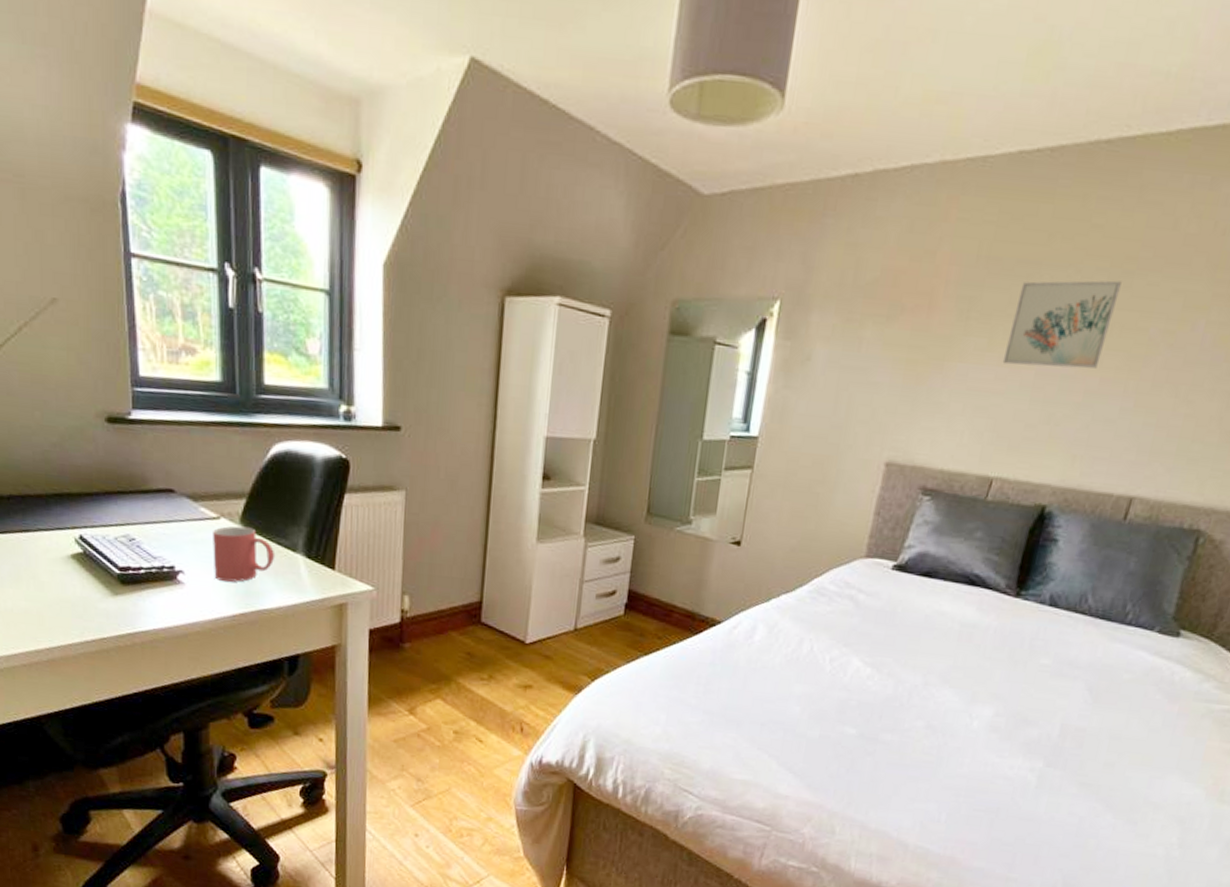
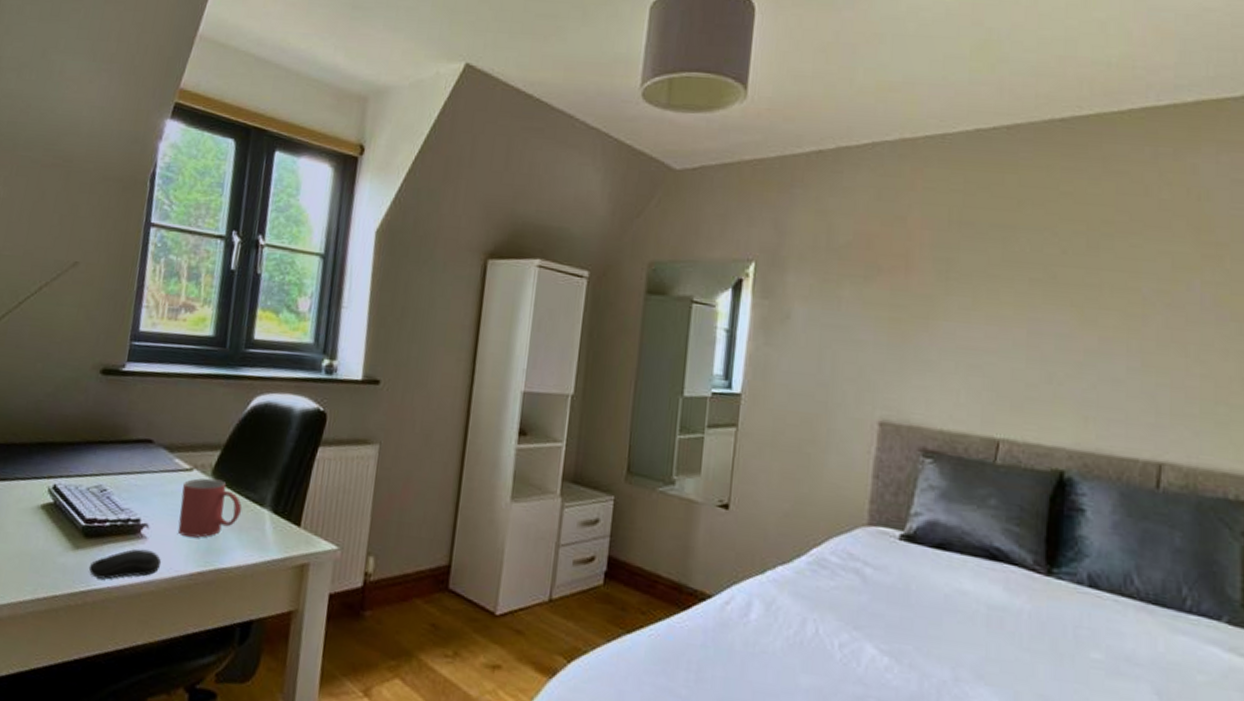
computer mouse: none [131,593,203,622] -> present [88,548,162,580]
wall art: present [1002,280,1122,369] -> none [990,243,1102,328]

